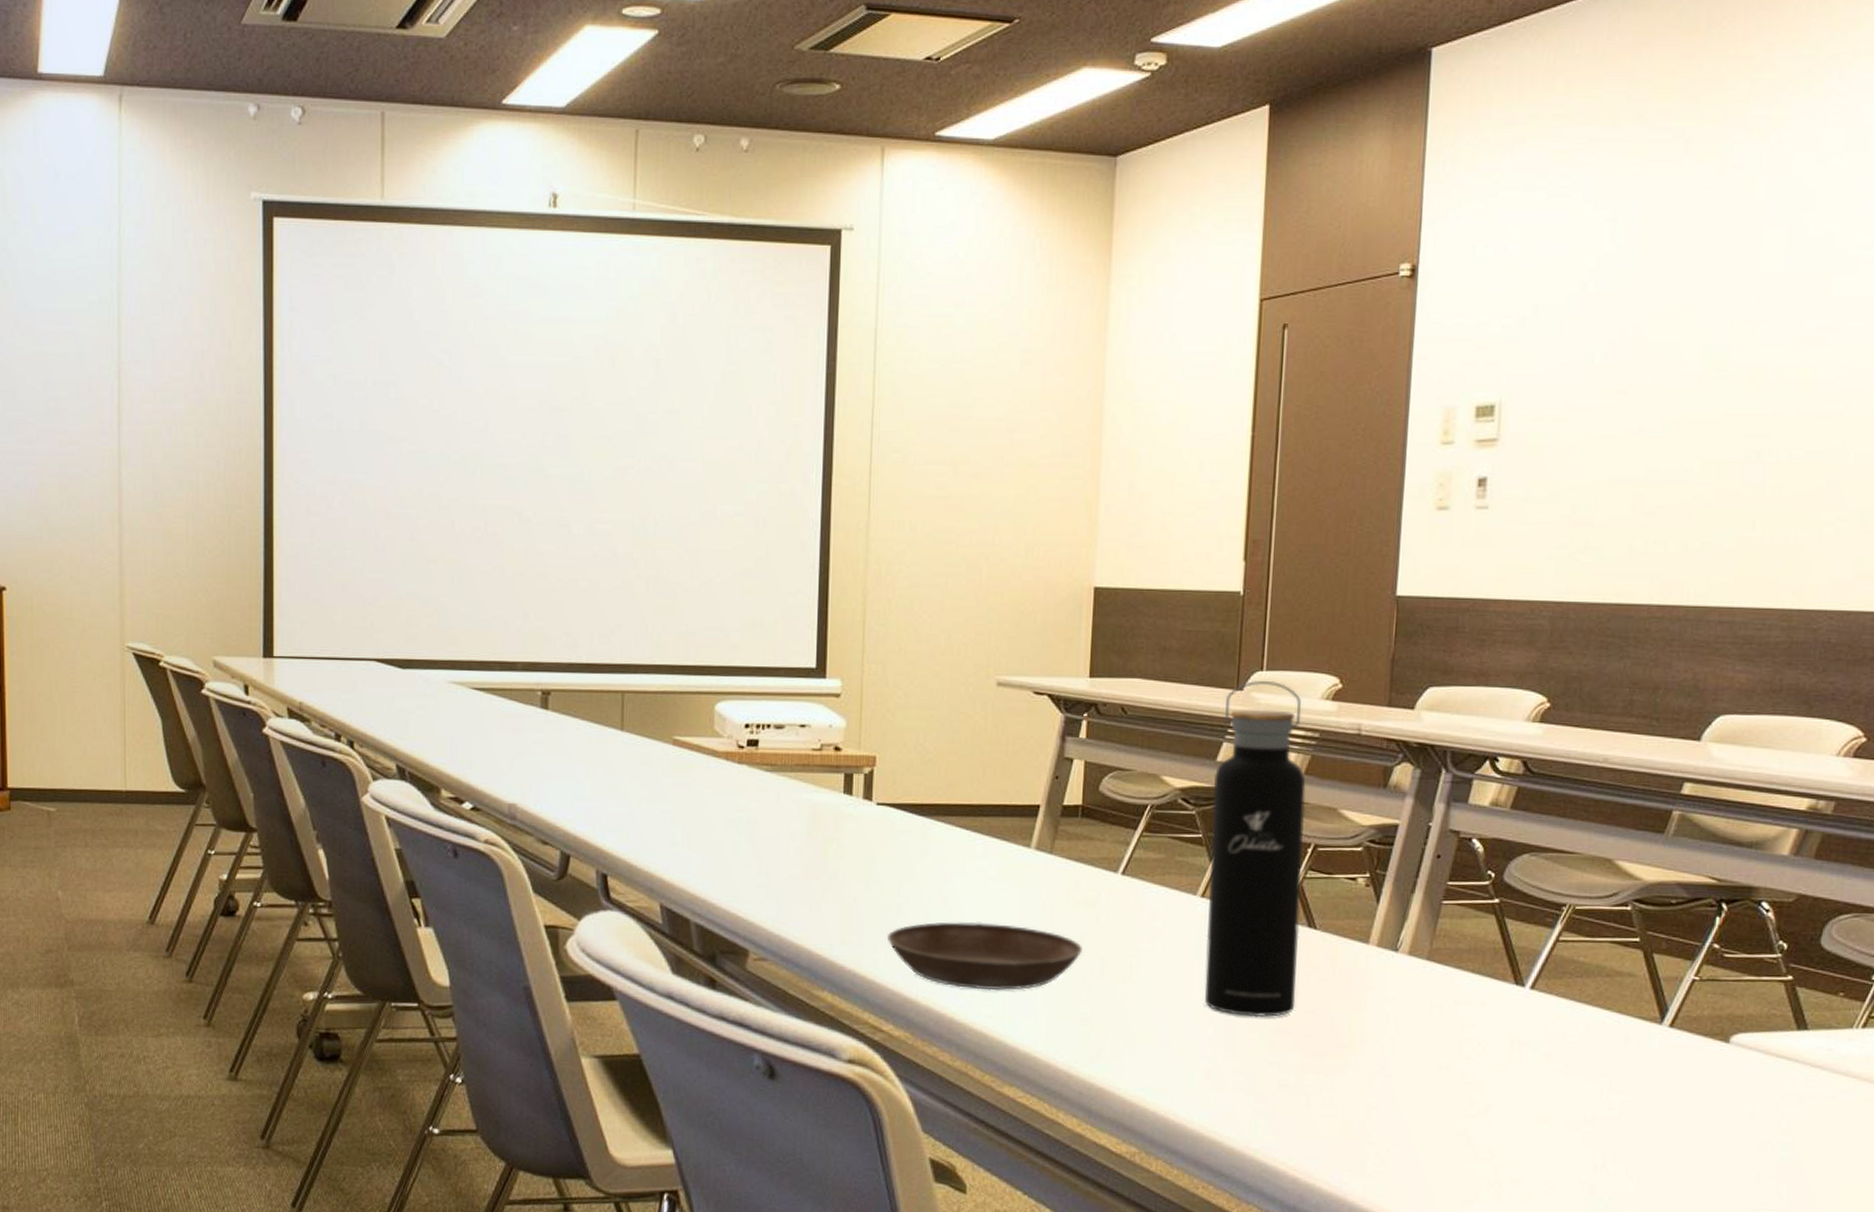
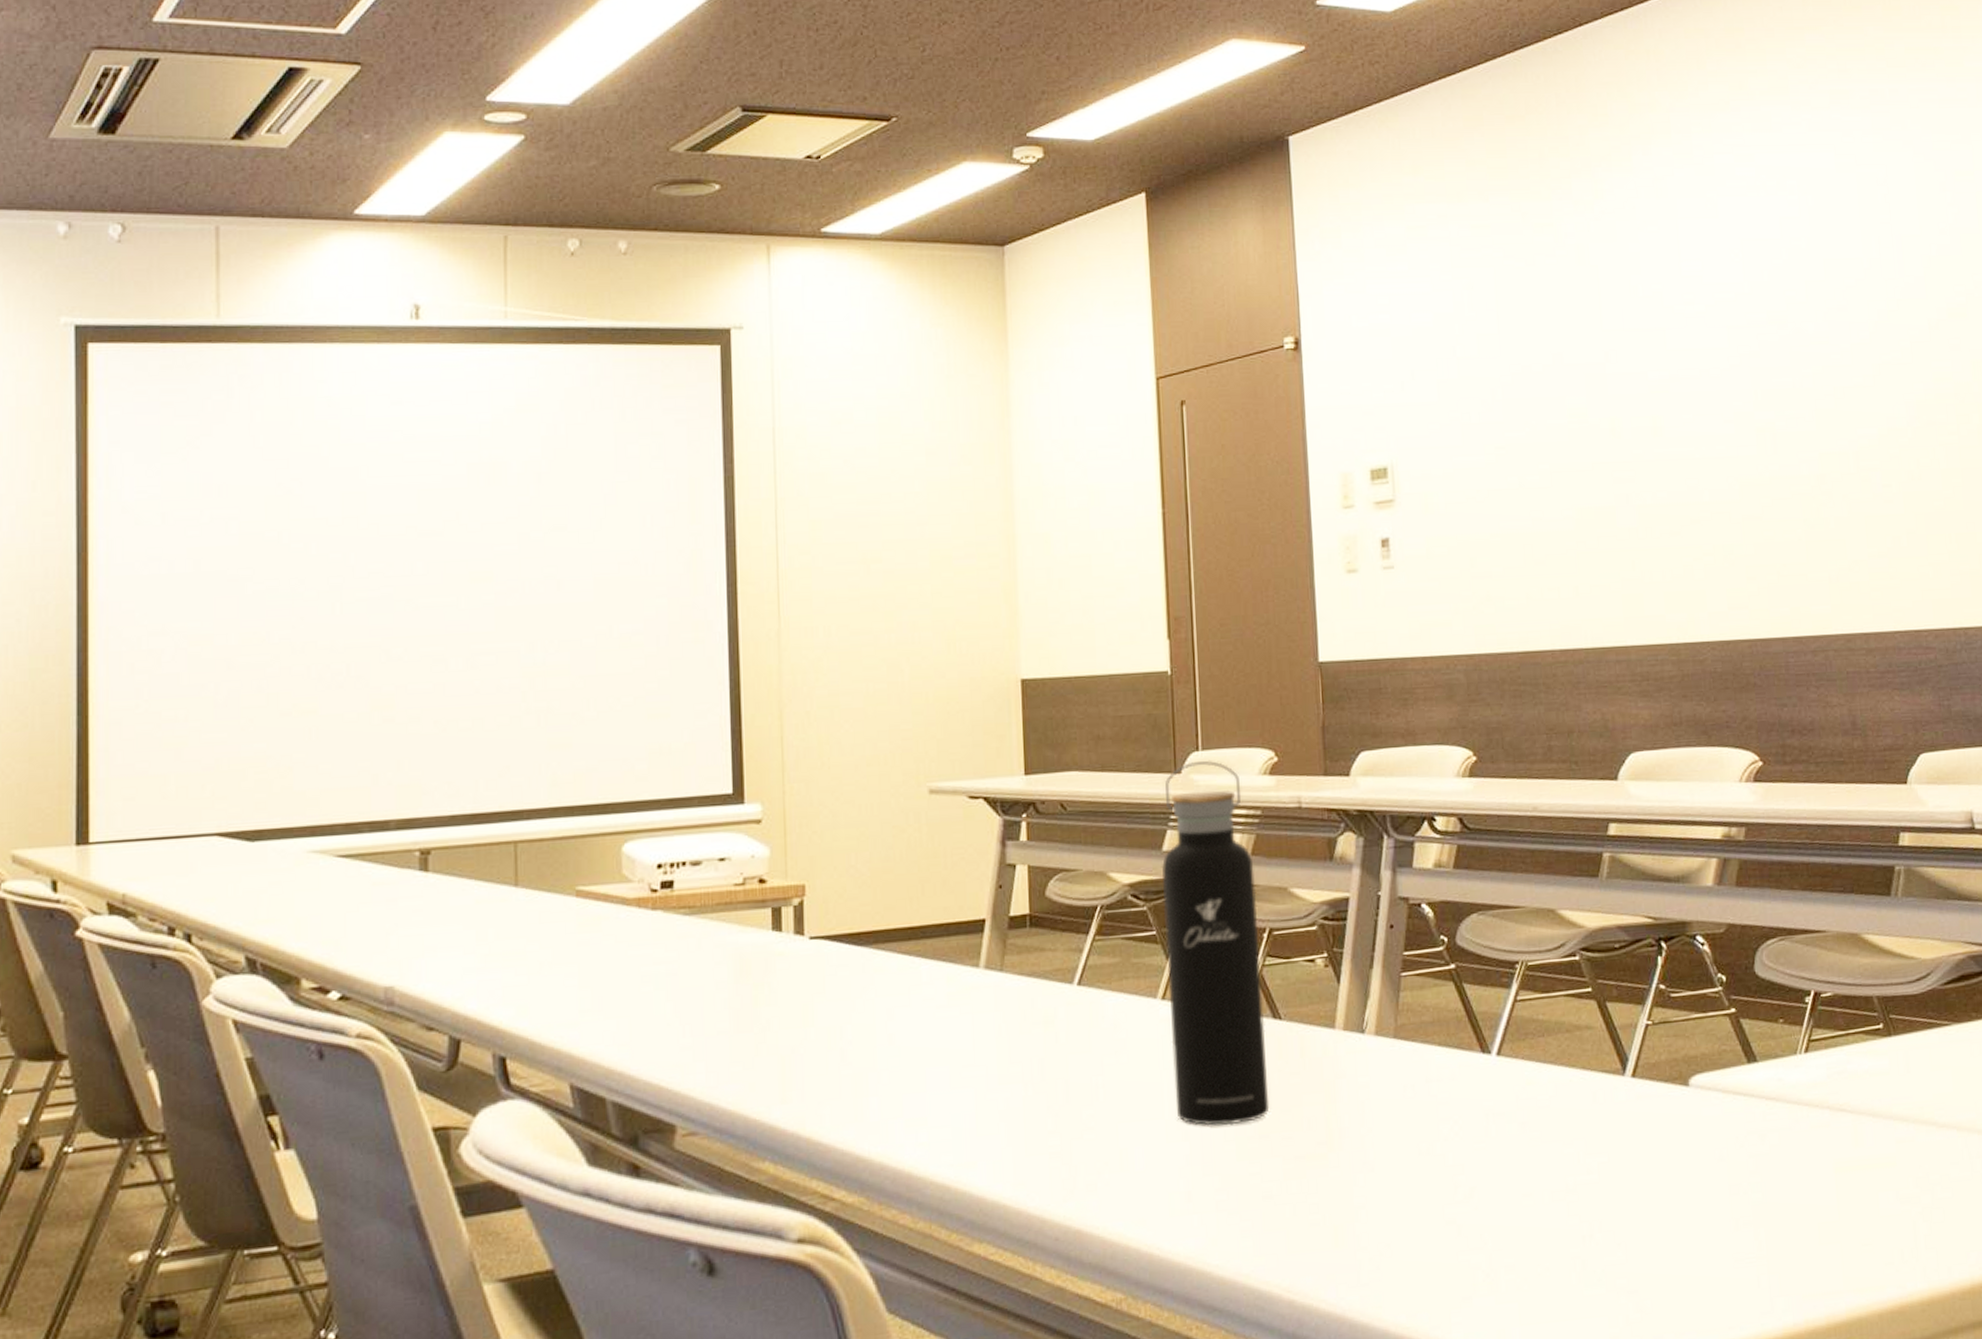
saucer: present [888,922,1082,991] -> none [832,1056,1044,1137]

